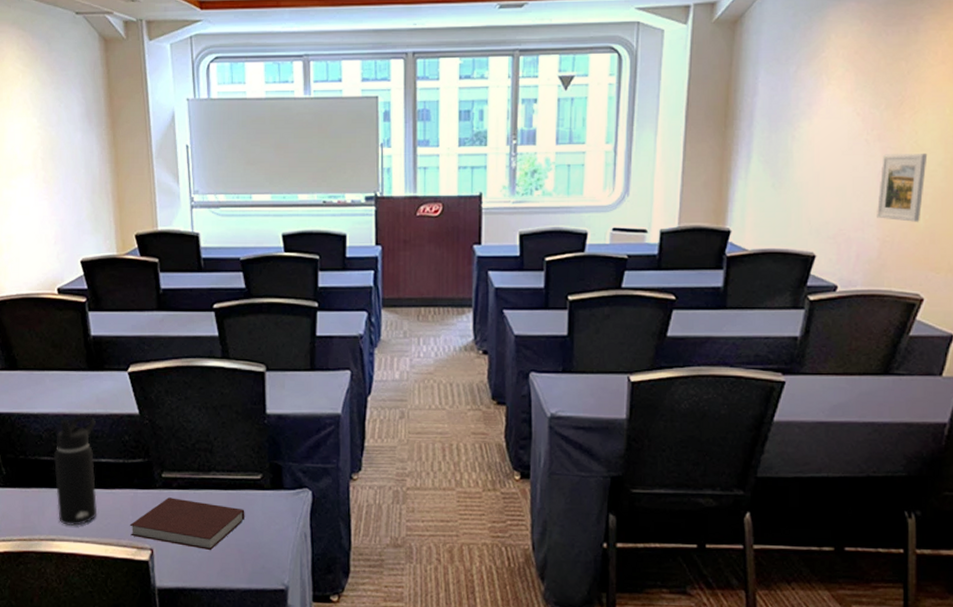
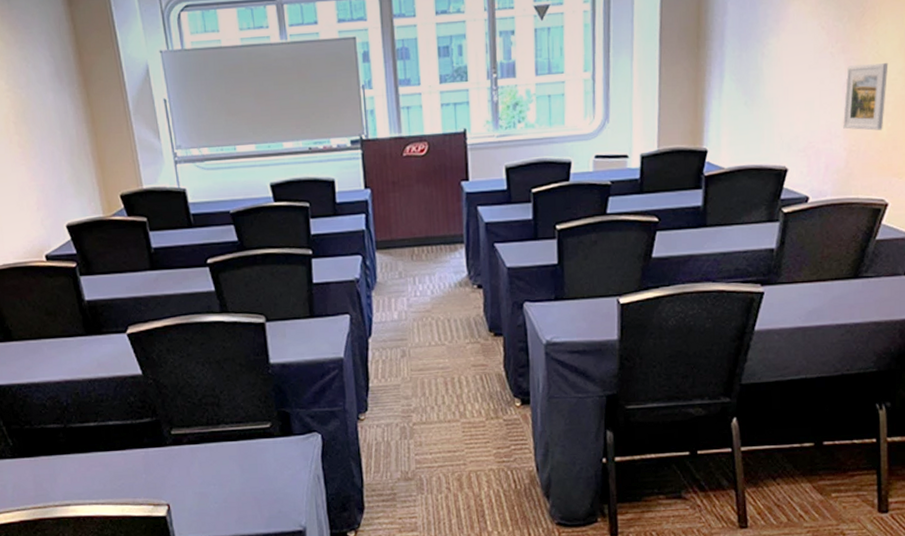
water bottle: present [53,416,97,526] -> none [59,381,109,489]
notebook: present [129,497,245,550] -> none [143,453,258,500]

